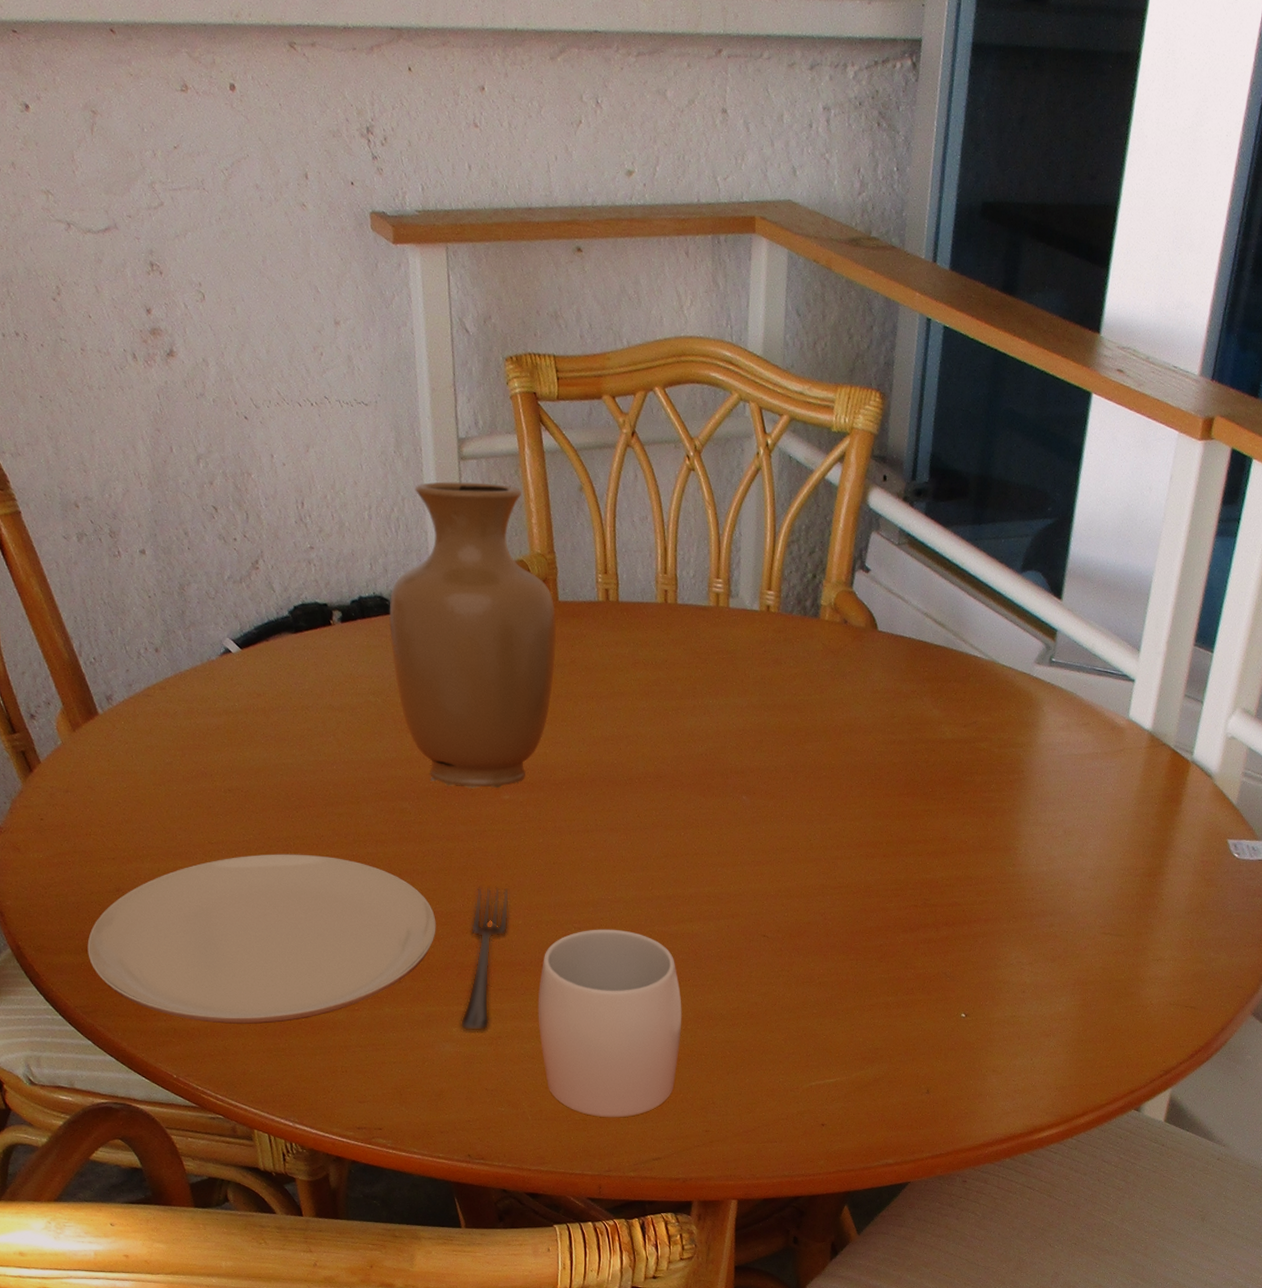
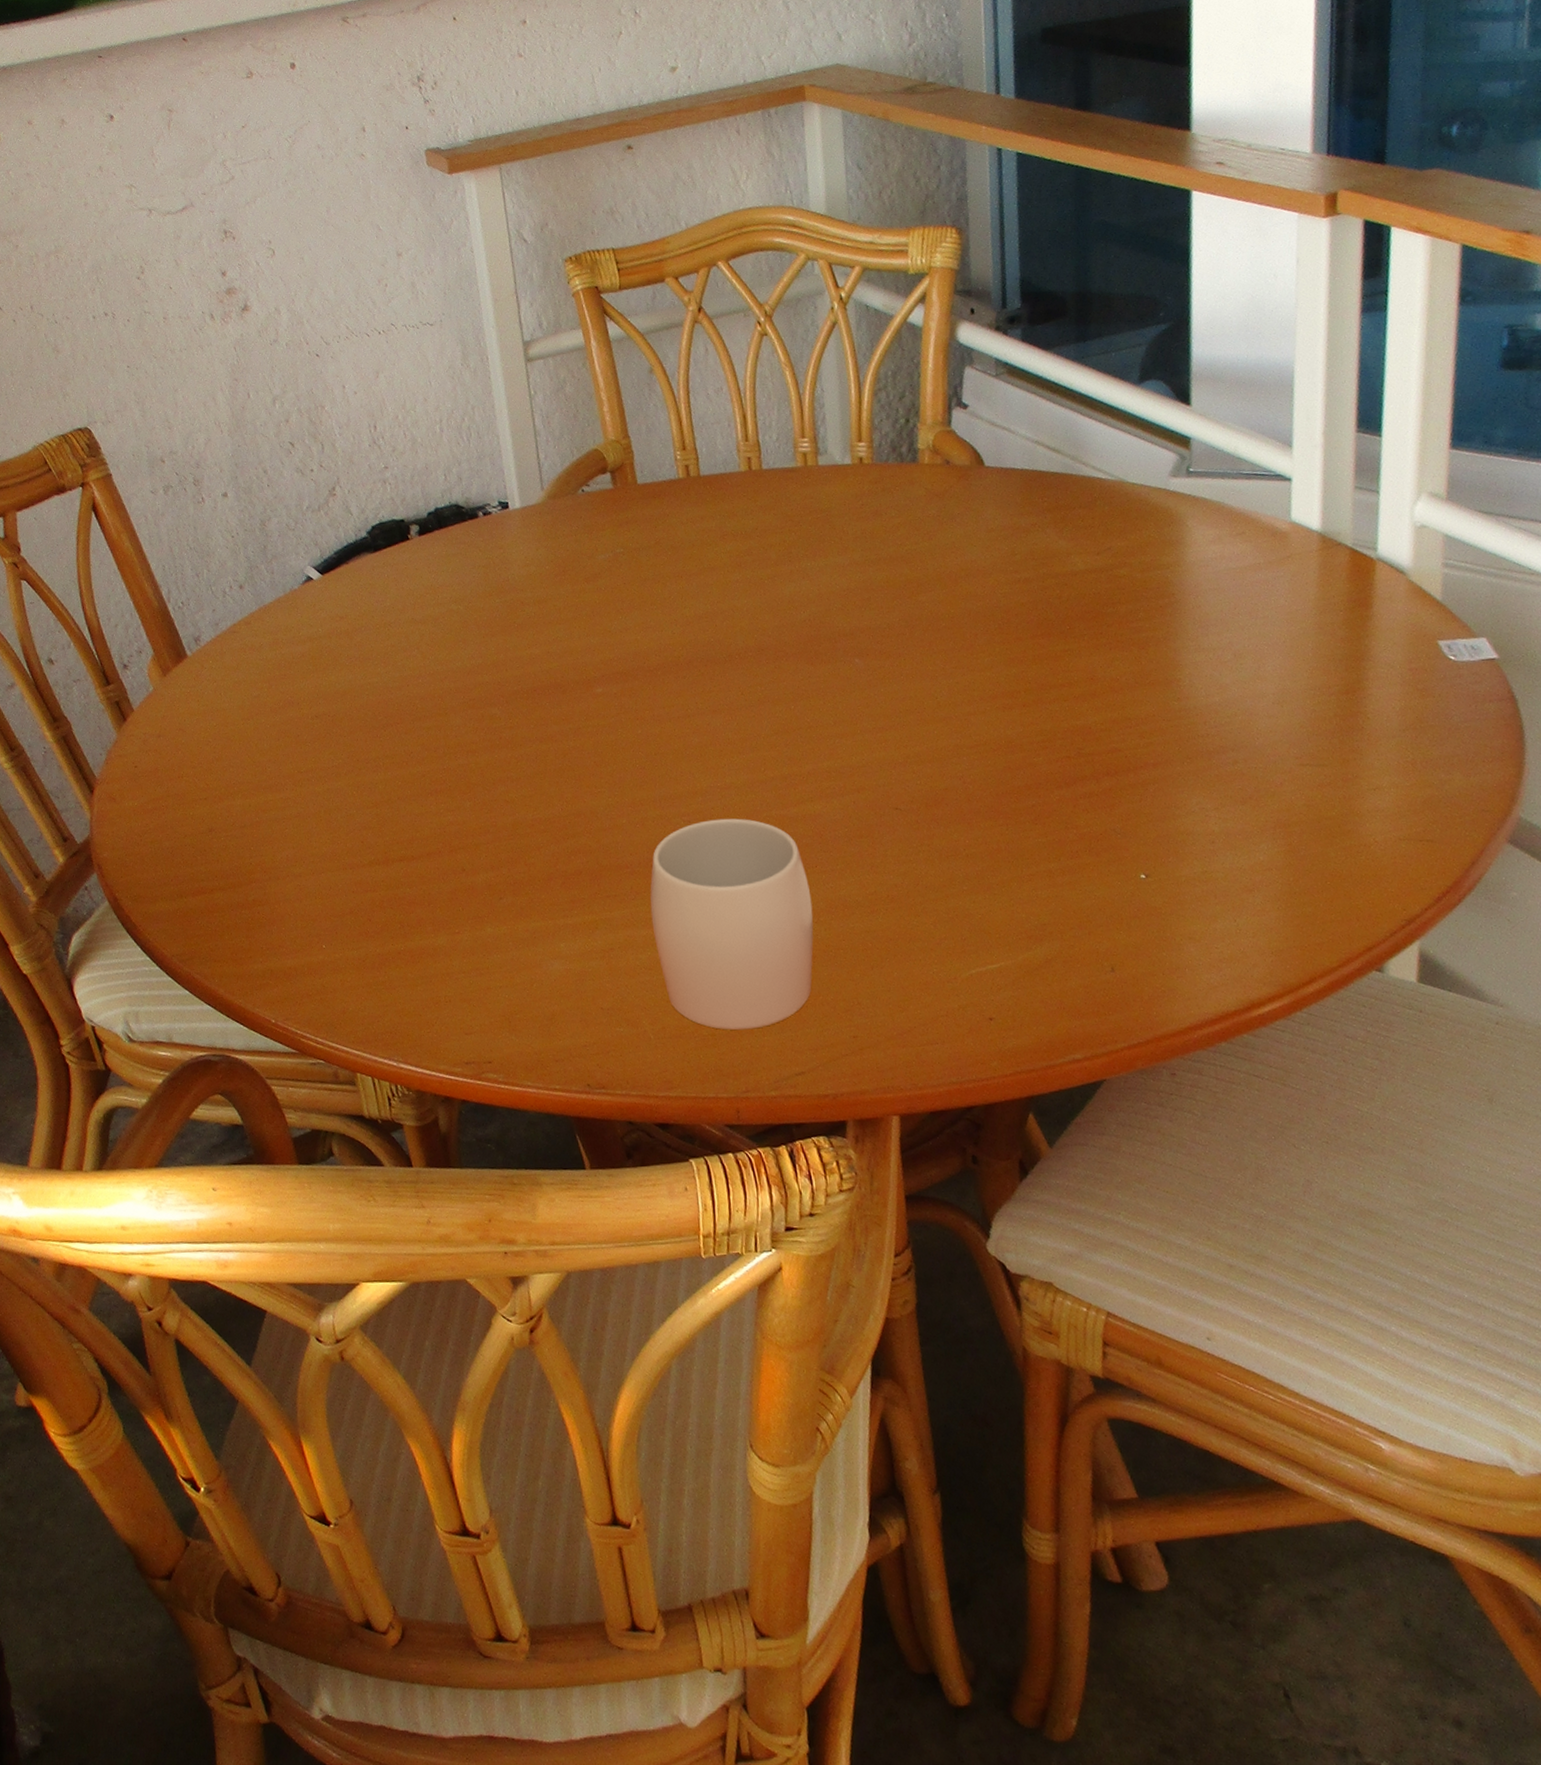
plate: present [87,854,436,1024] -> none [182,773,536,961]
vase: present [389,481,556,789] -> none [466,379,639,687]
fork: present [460,887,510,1031] -> none [567,786,612,945]

